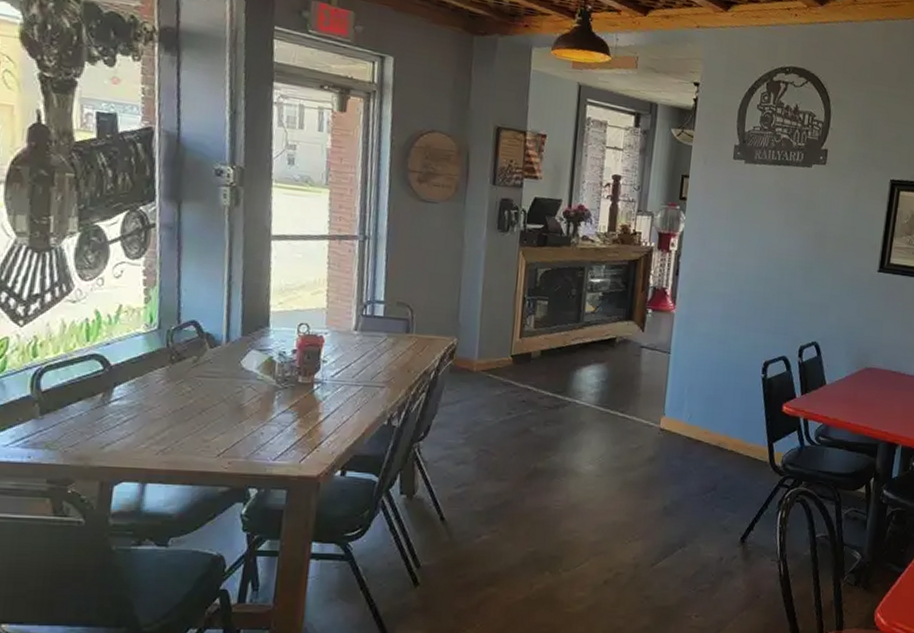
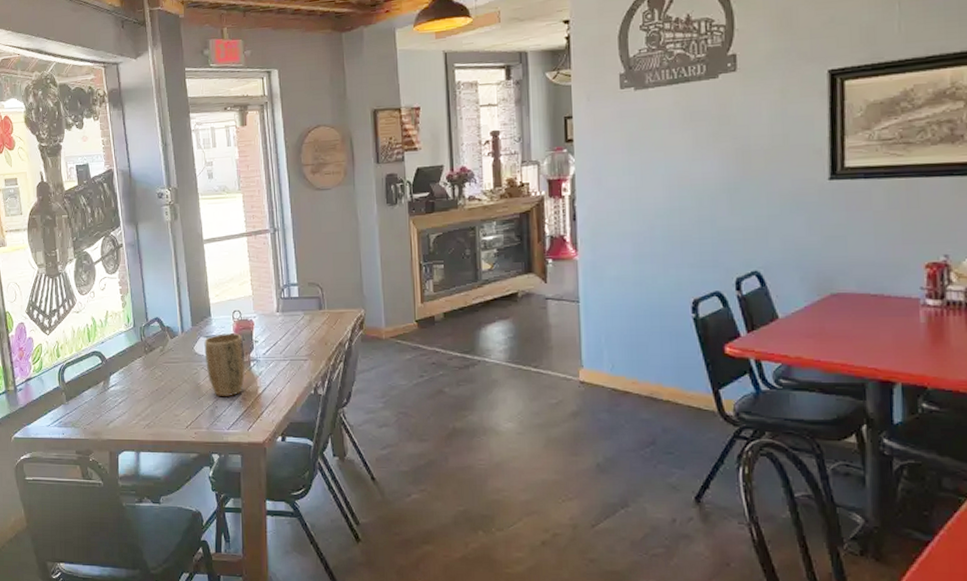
plant pot: none [254,348,308,423] -> present [204,333,245,397]

